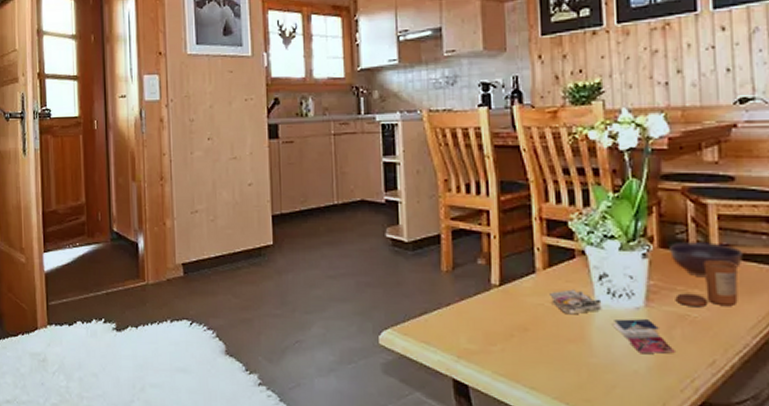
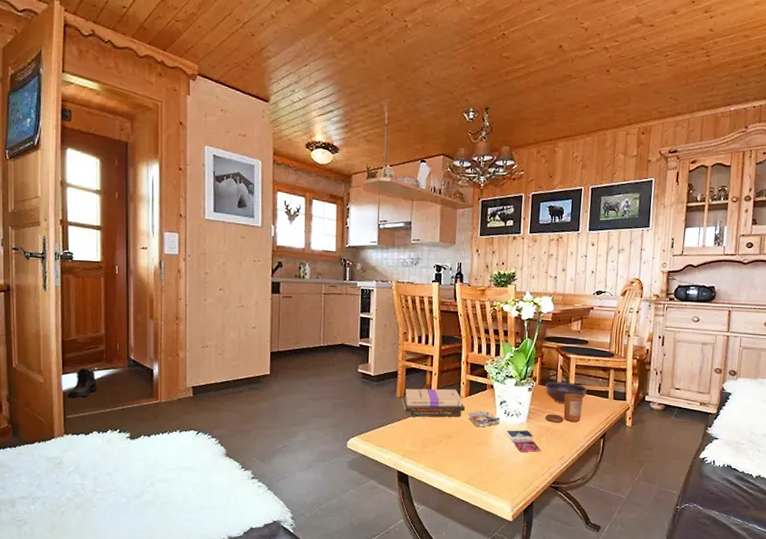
boot: none [49,243,80,281] -> present [67,367,98,398]
books: none [449,257,544,301] -> present [401,388,465,418]

